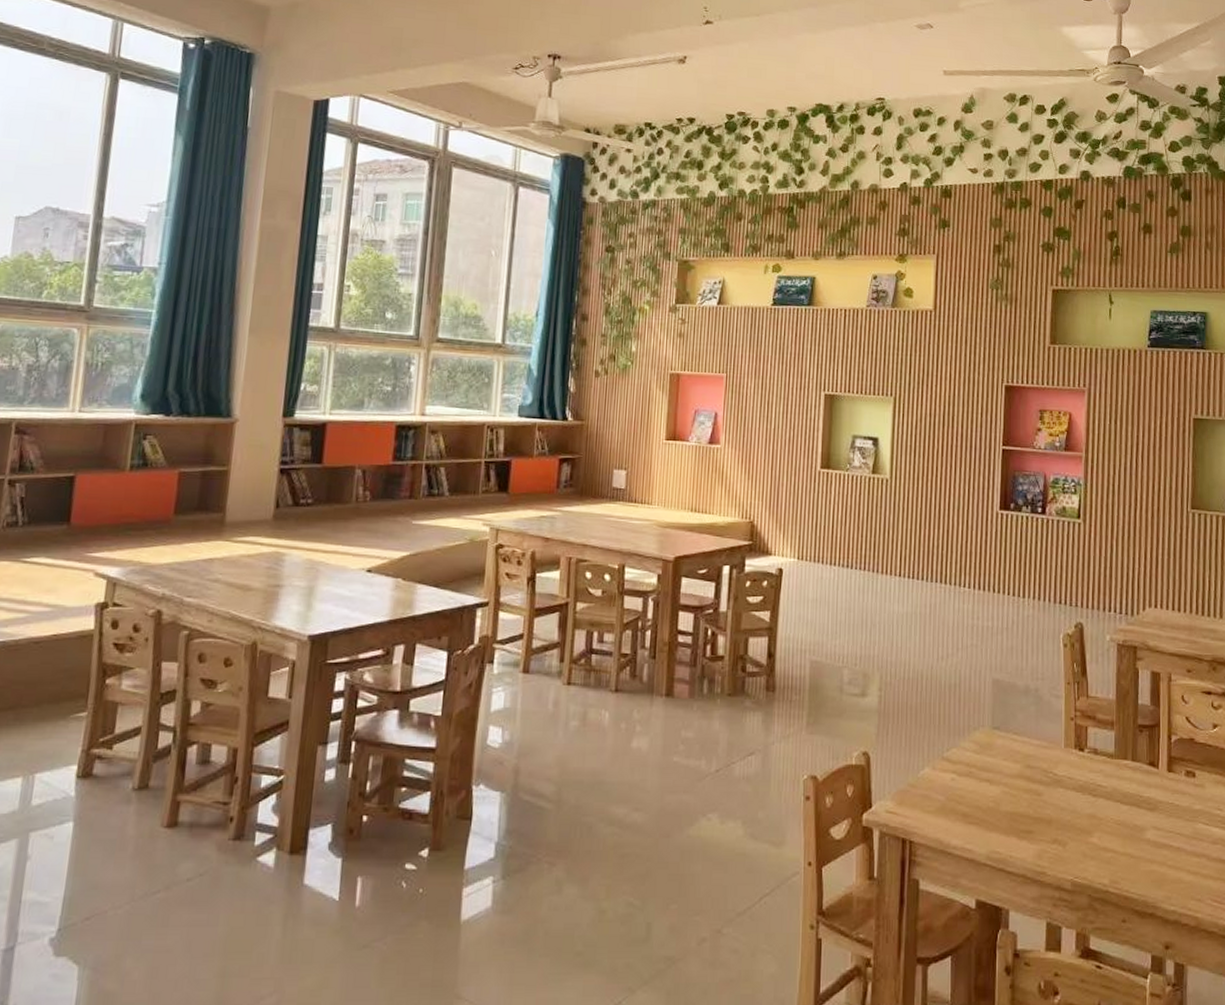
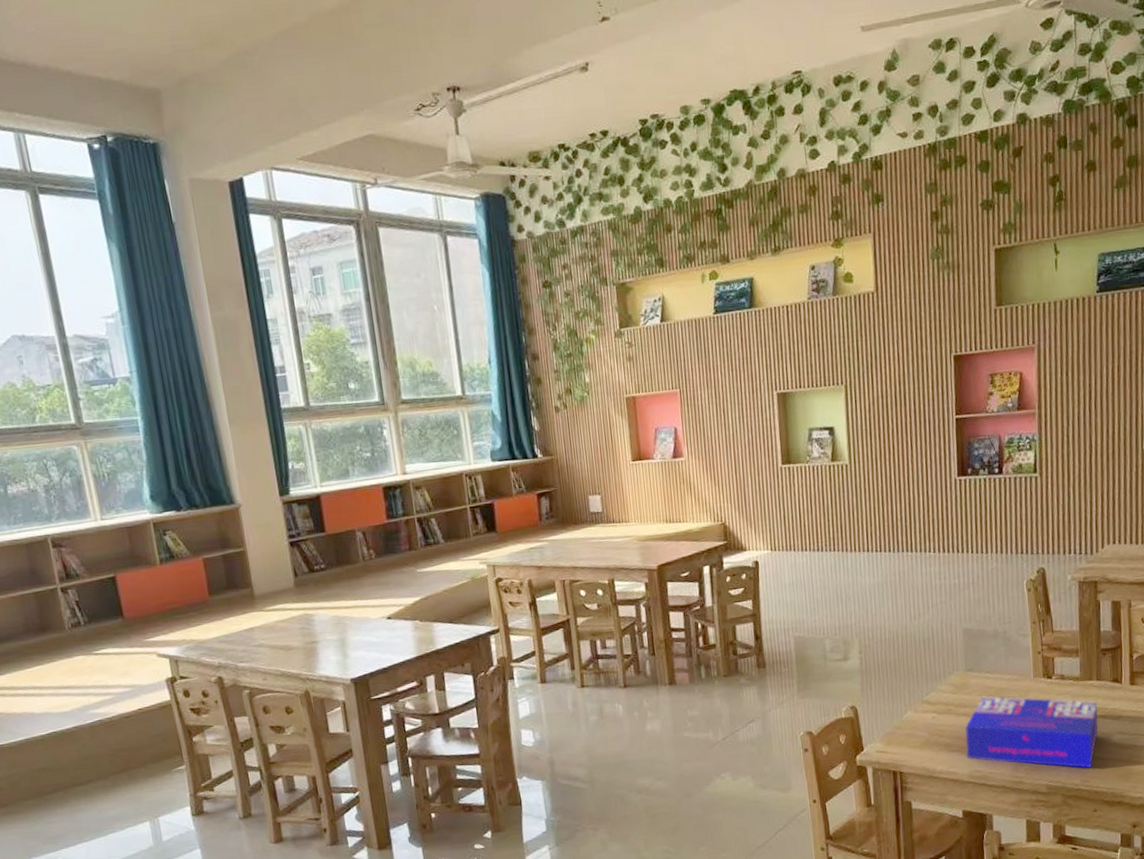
board game: none [985,762,1131,867] -> present [965,696,1098,769]

